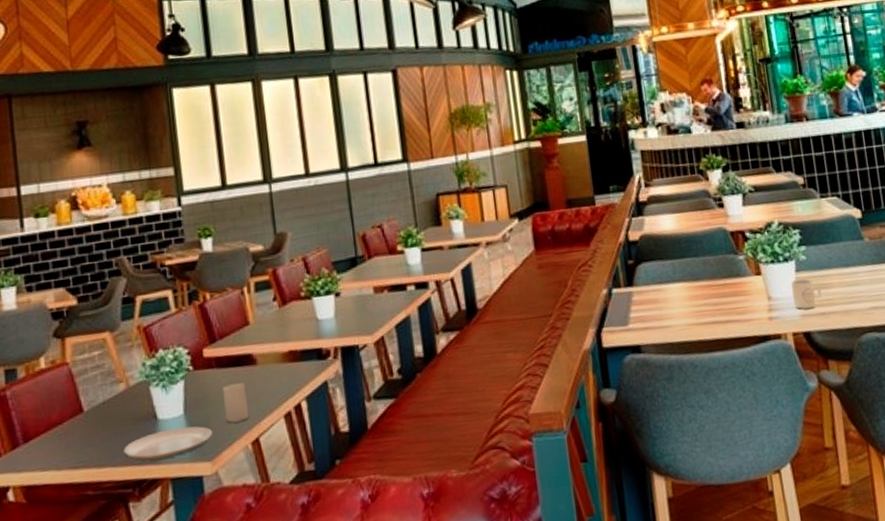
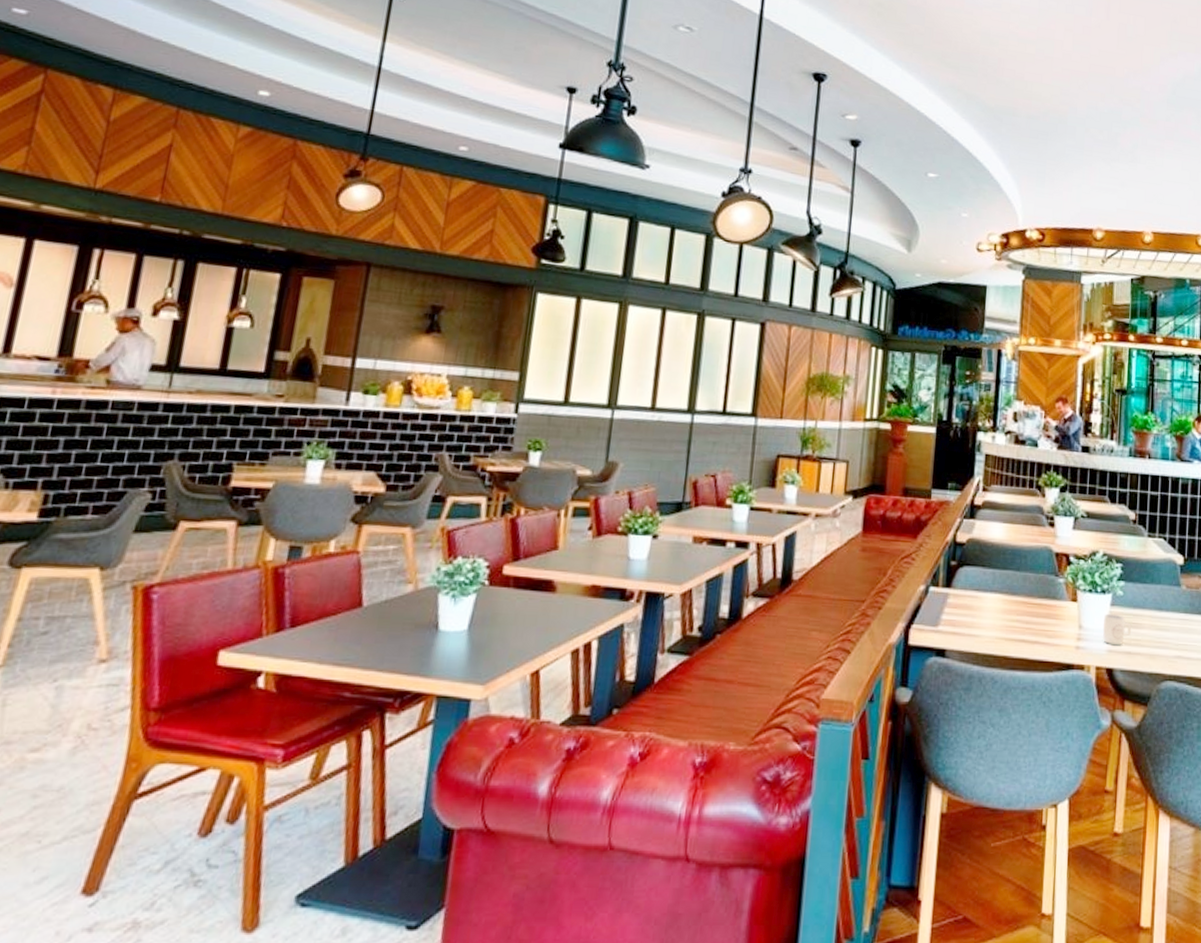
plate: present [123,426,213,461] -> none [394,642,494,673]
cup: present [222,383,249,423] -> none [510,608,539,650]

